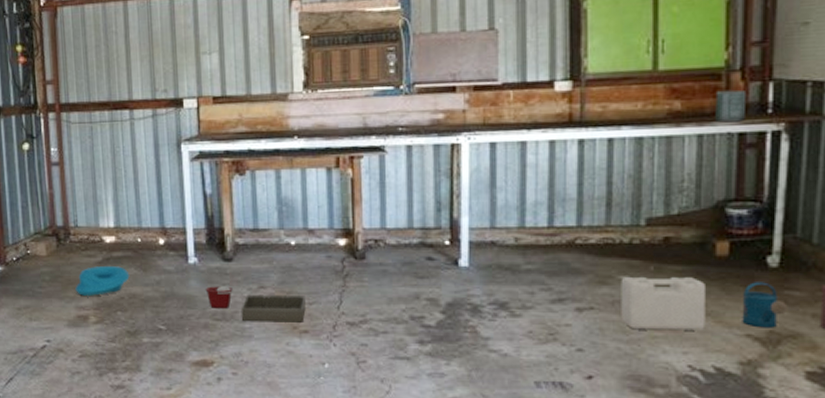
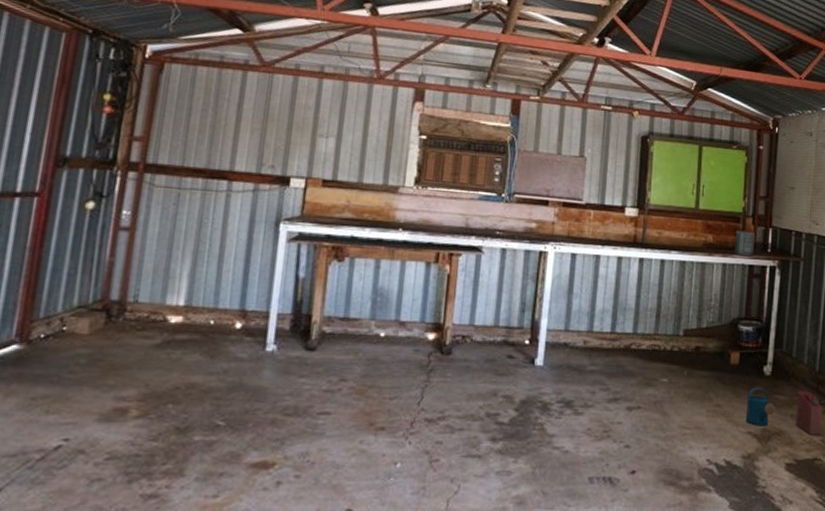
garden hose: present [75,266,130,296] -> none [118,350,193,384]
bucket: present [205,285,234,308] -> none [279,376,312,402]
plastic crate: present [240,294,306,323] -> none [314,387,387,419]
tool box: present [621,276,705,332] -> none [660,379,722,430]

